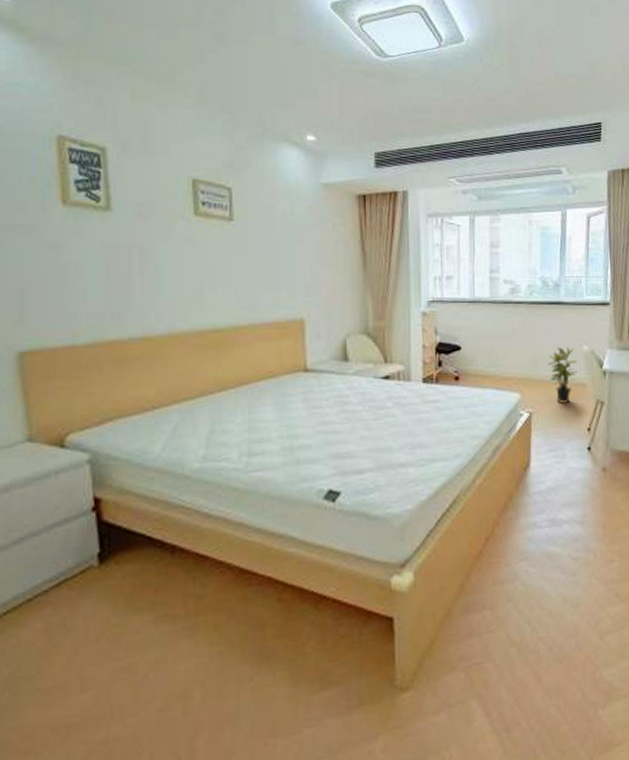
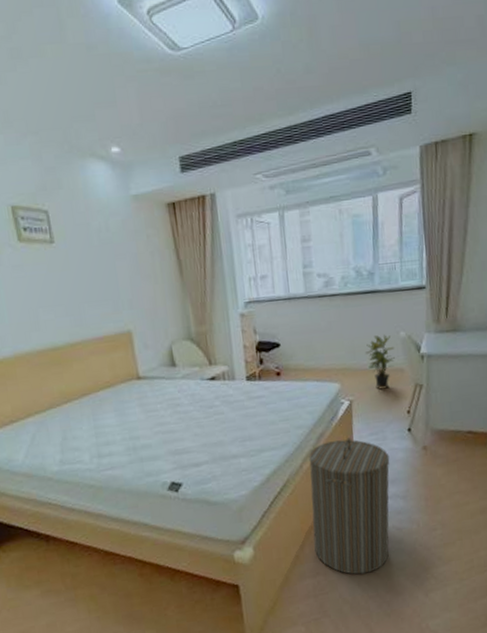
laundry hamper: none [481,453,568,611] -> present [309,438,390,575]

